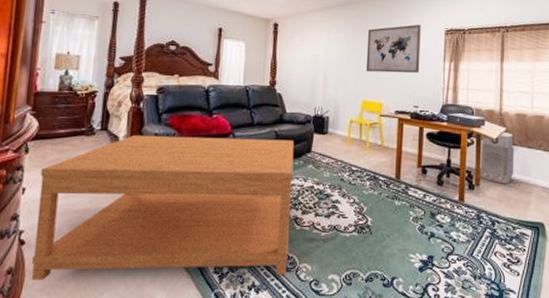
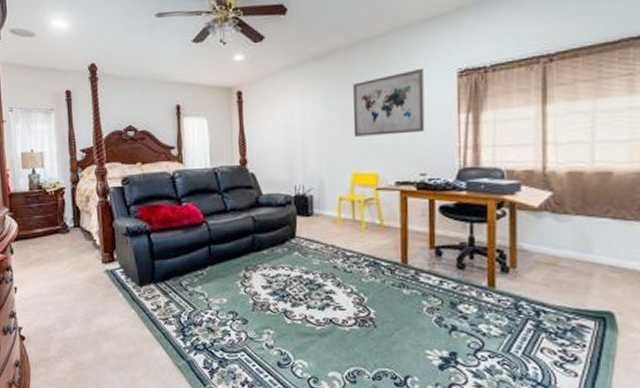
coffee table: present [31,134,294,281] -> none [27,225,281,373]
air purifier: present [480,131,515,184] -> none [516,197,567,264]

